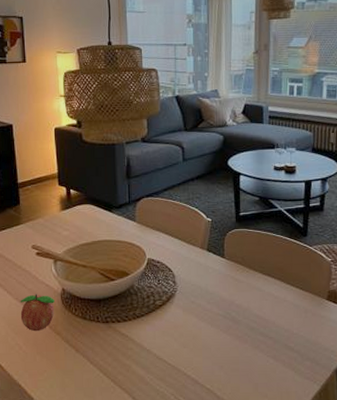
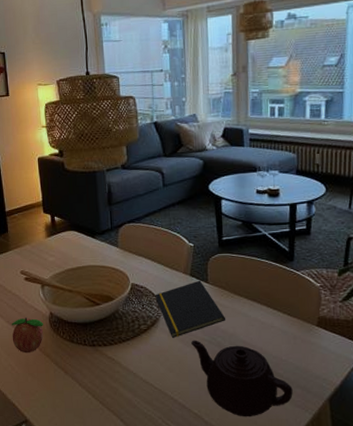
notepad: none [171,255,240,313] -> present [155,280,225,338]
teapot: none [206,315,303,391] -> present [191,340,293,417]

